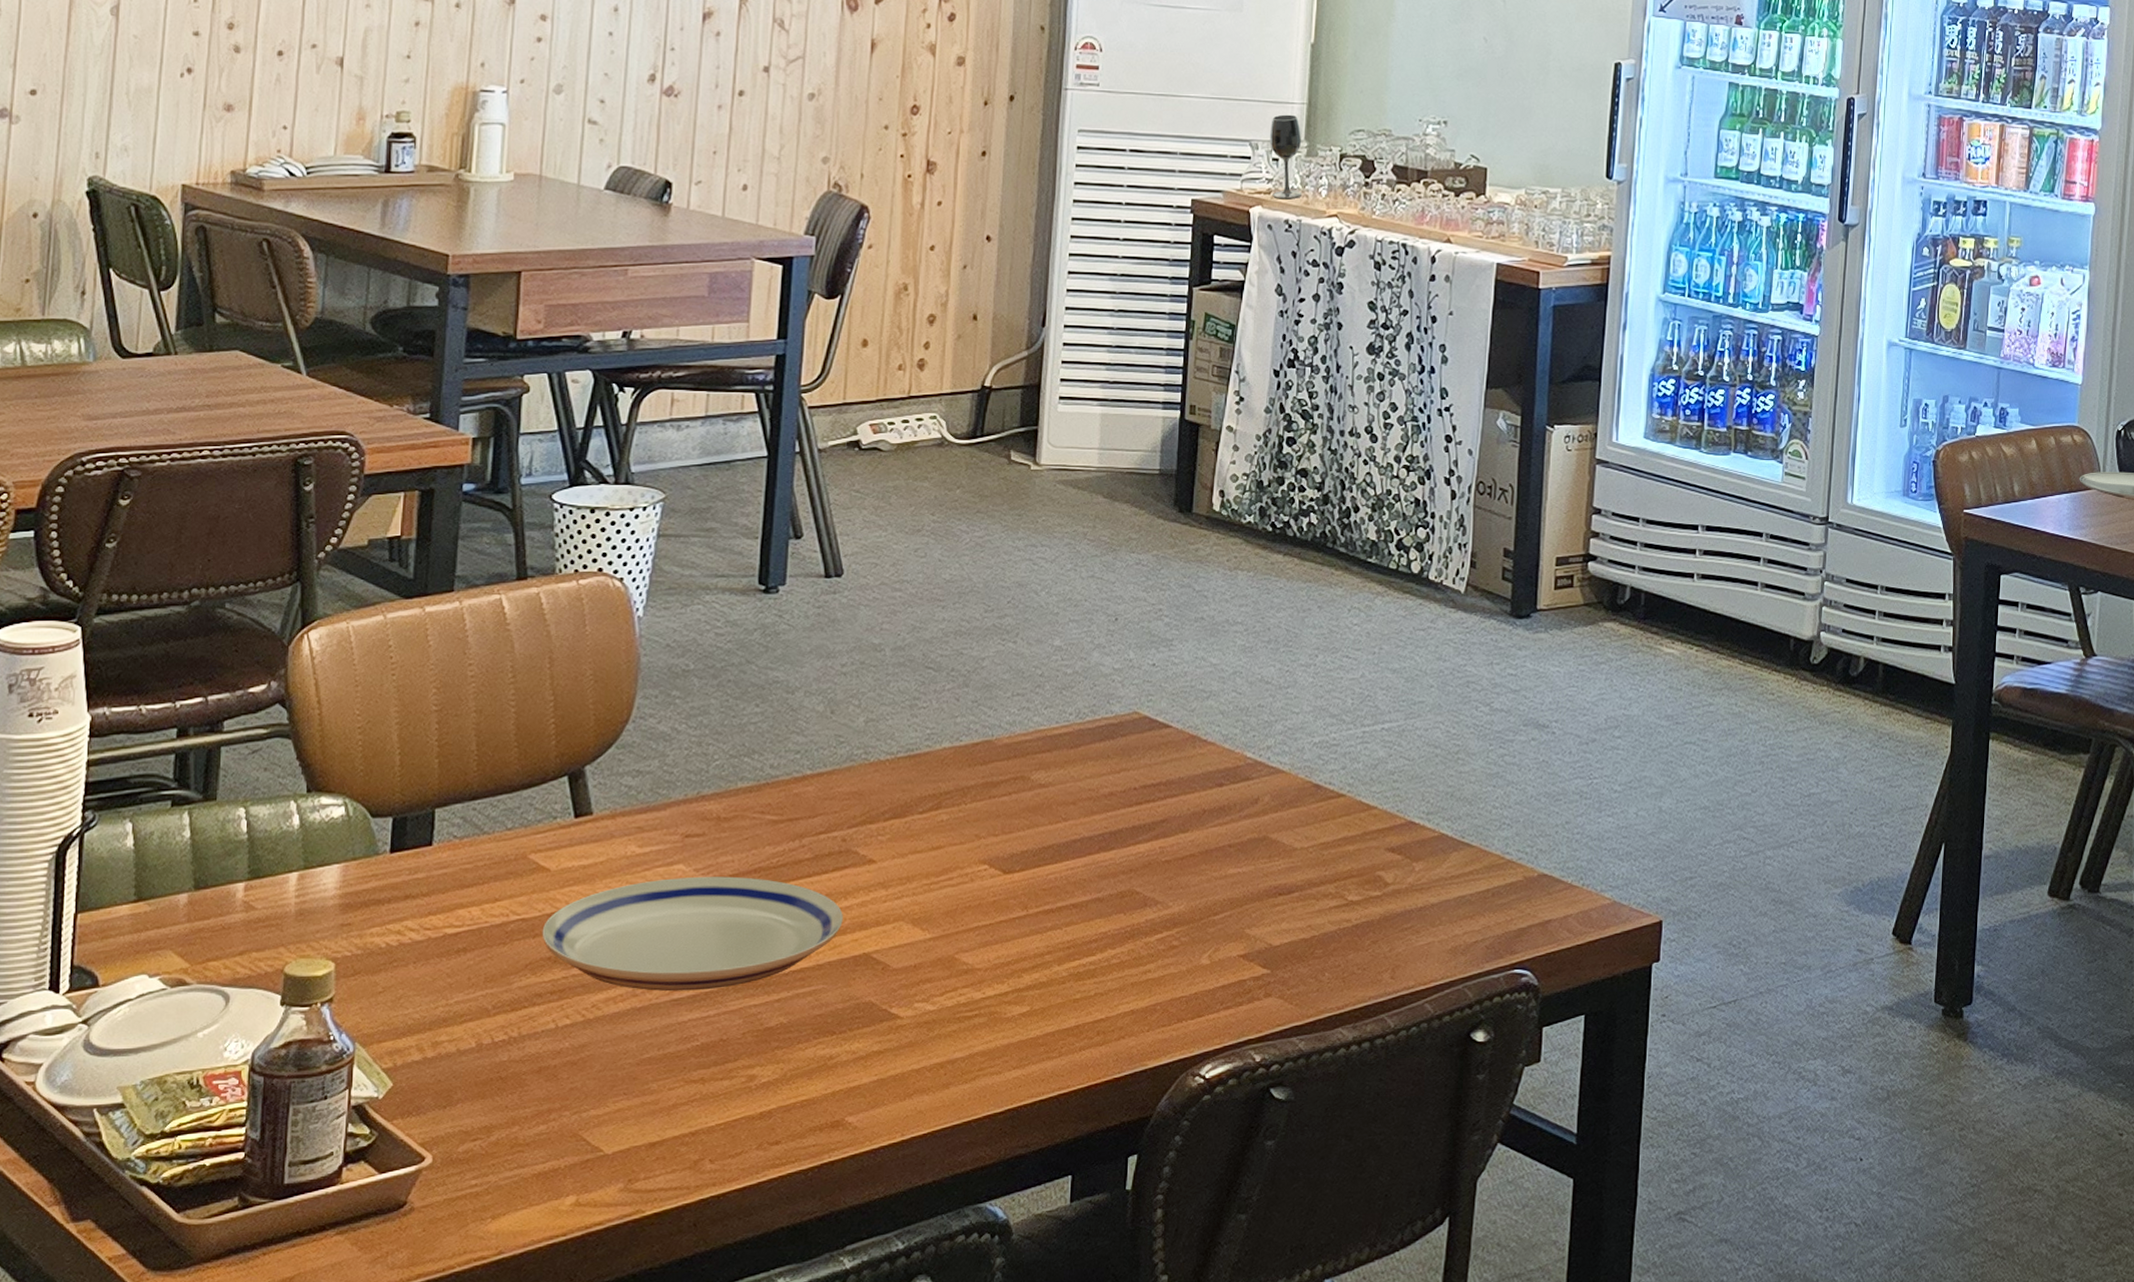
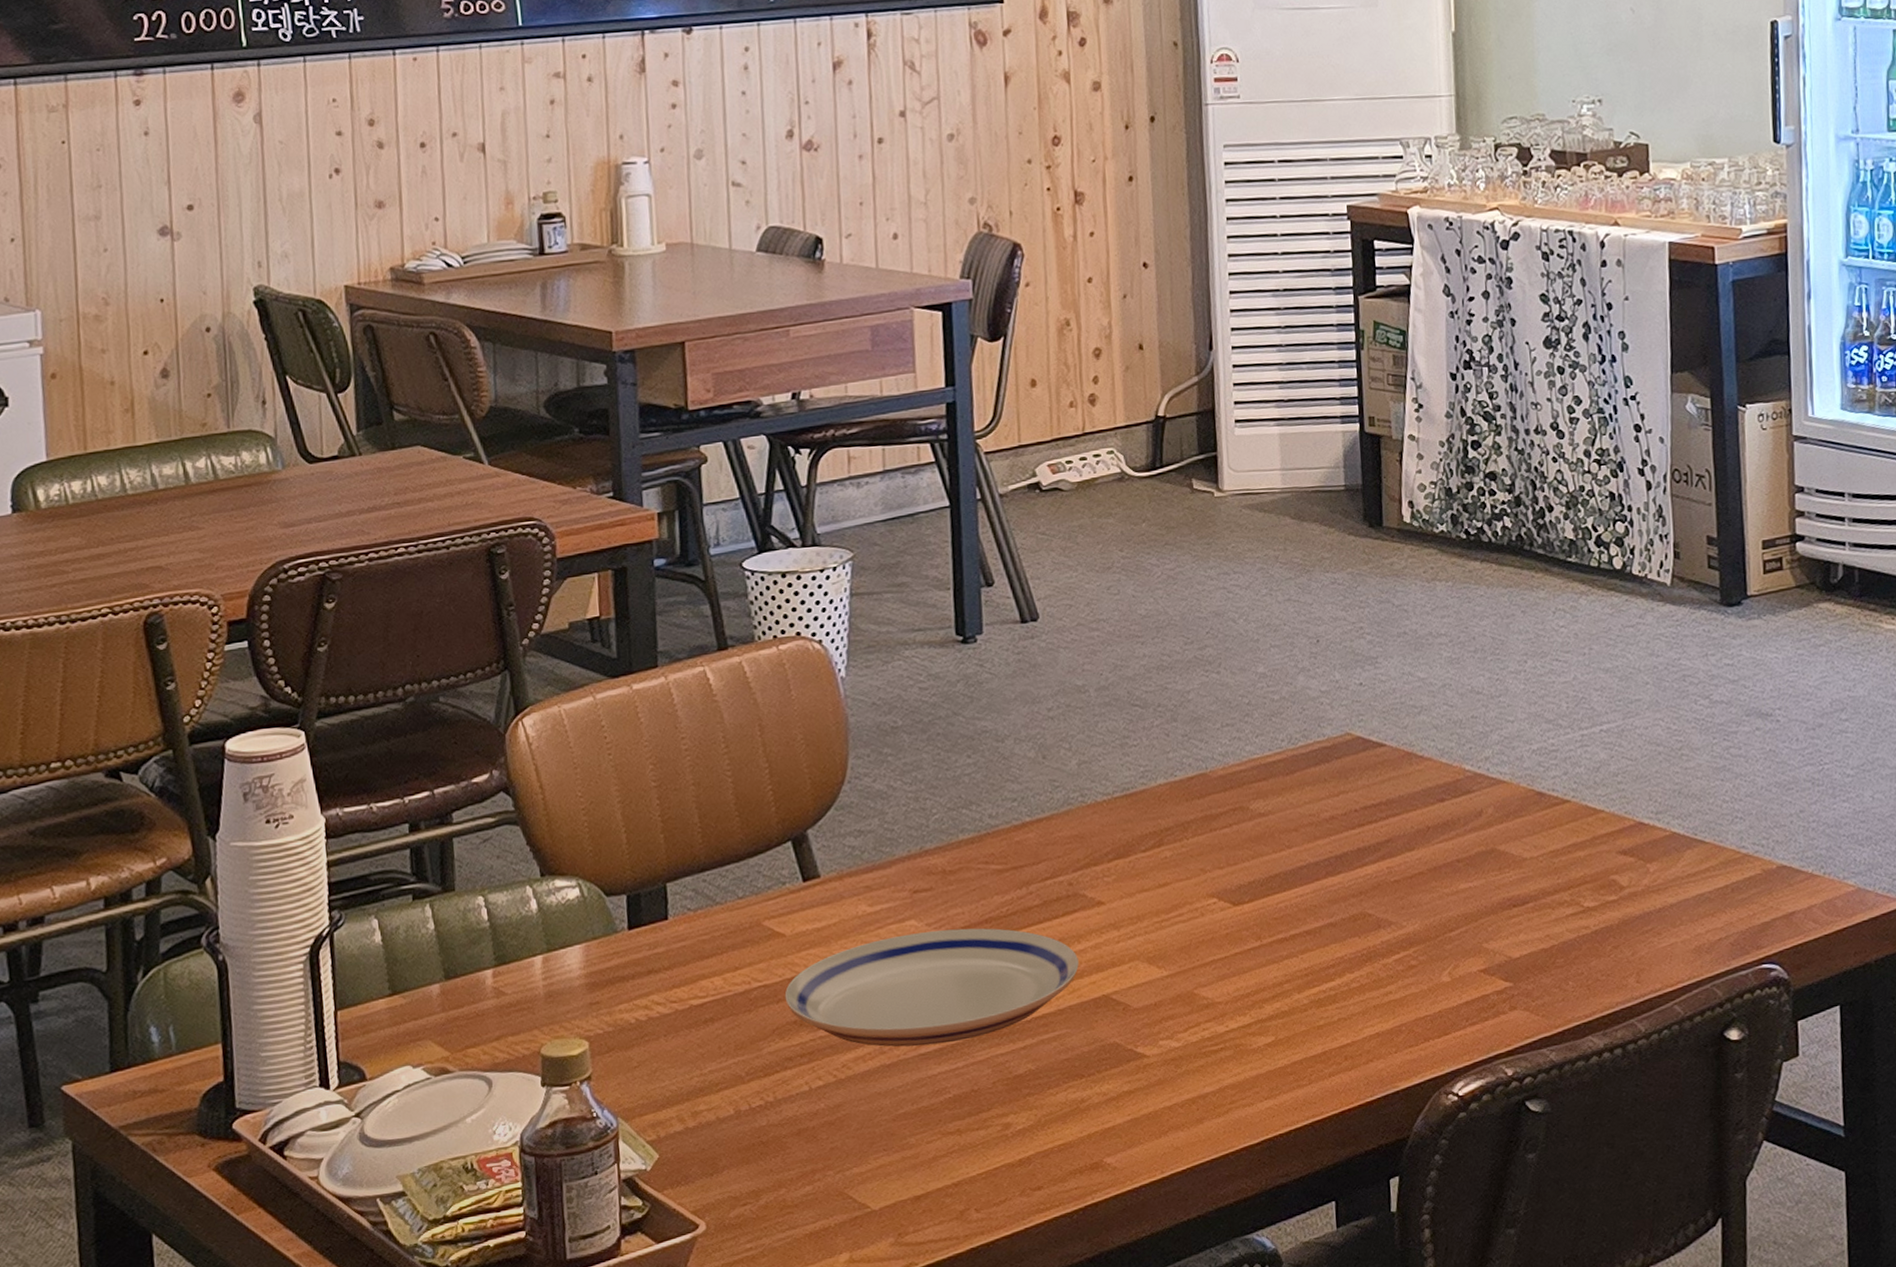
wine glass: present [1270,114,1302,200] -> none [1419,108,1459,197]

